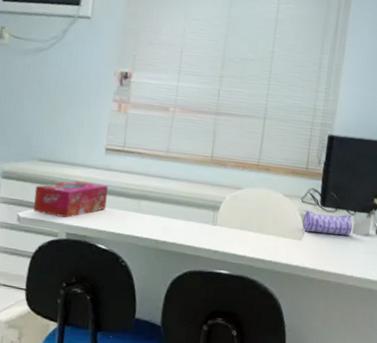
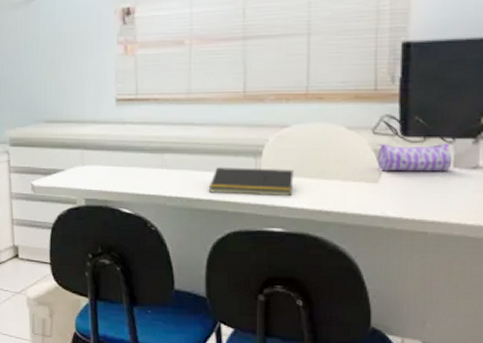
tissue box: present [33,180,108,218] -> none [45,139,125,182]
notepad: none [174,216,242,246] -> present [208,167,294,197]

